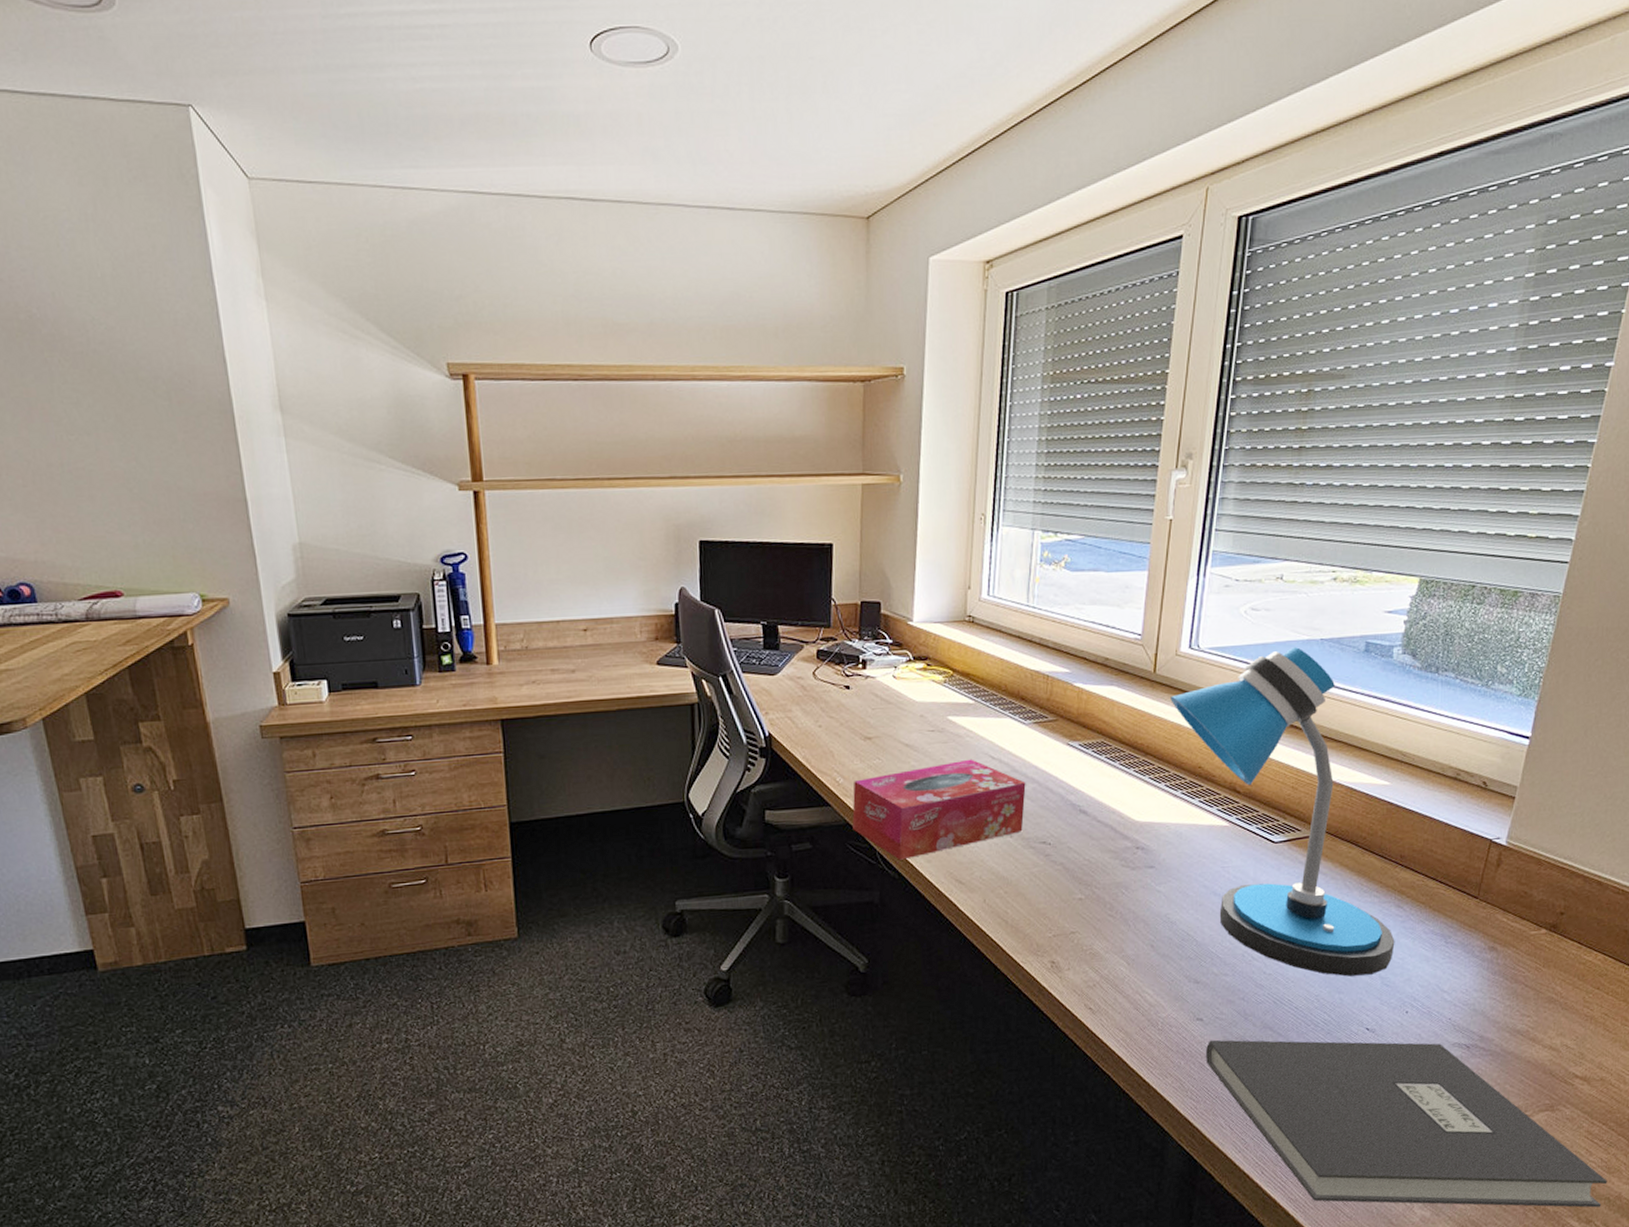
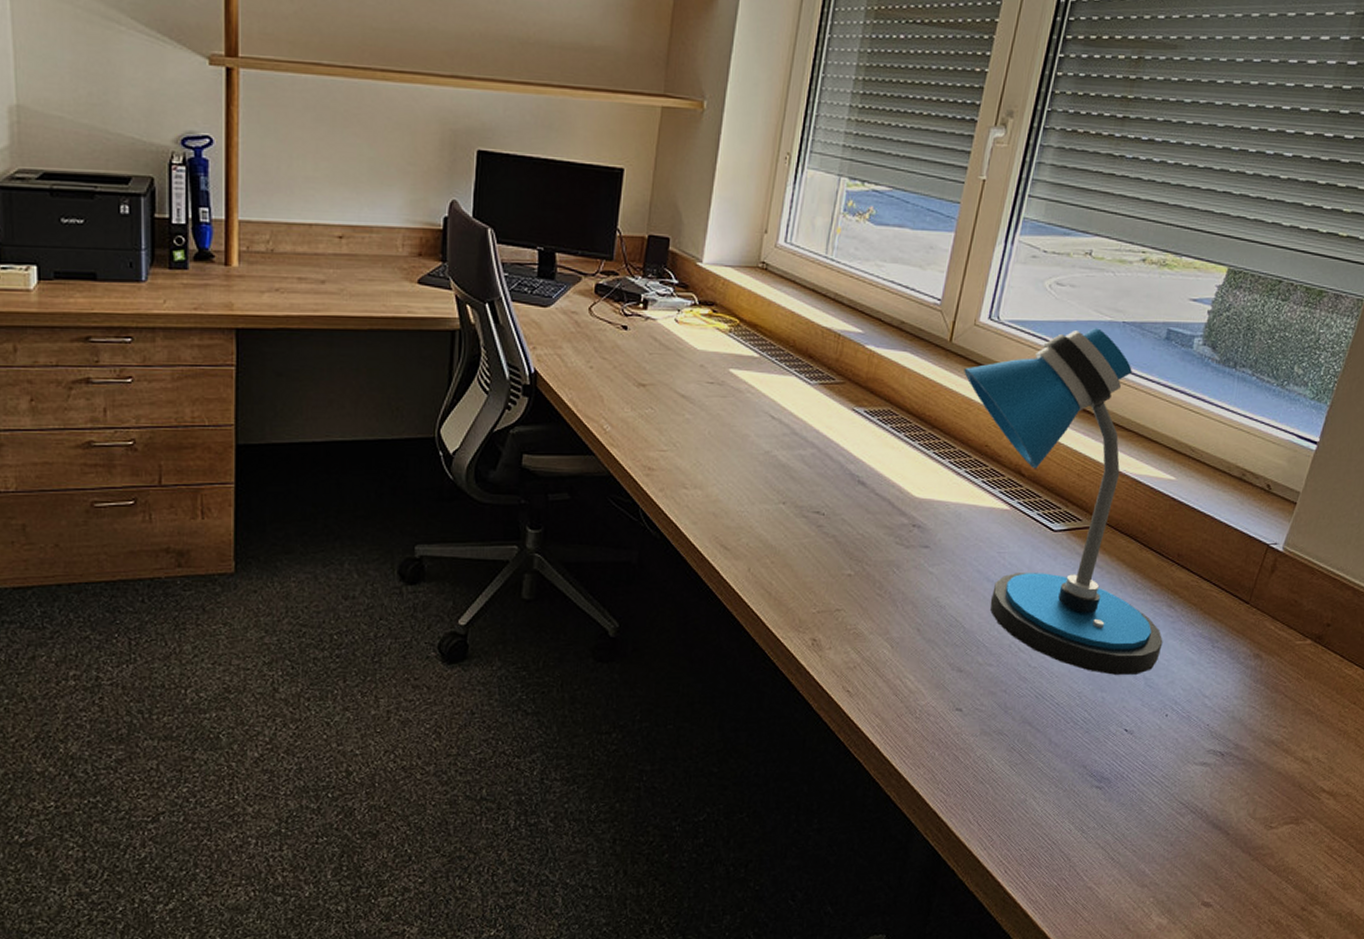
tissue box: present [852,759,1026,860] -> none [616,416,805,519]
book: present [1206,1039,1608,1208] -> none [961,731,1342,923]

